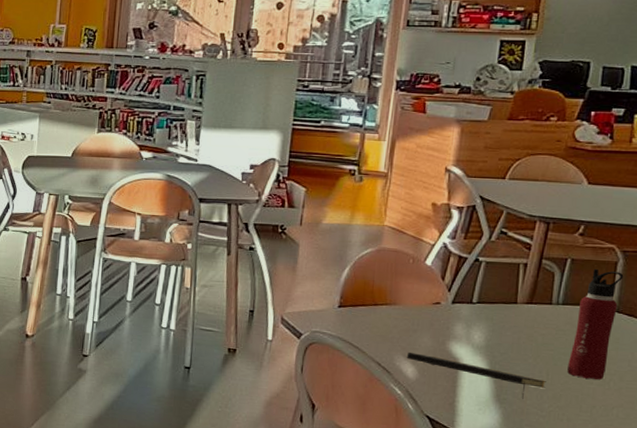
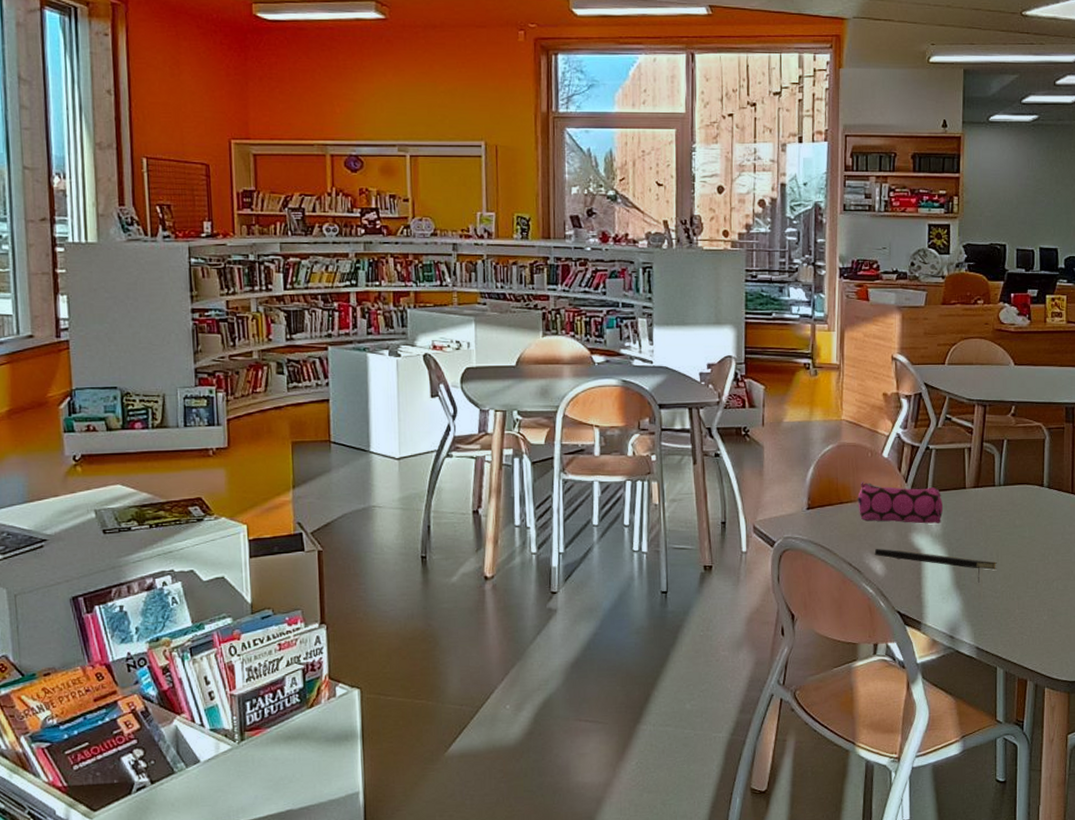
pencil case: none [393,285,489,335] -> present [858,480,944,524]
water bottle: present [567,268,624,380] -> none [1013,447,1051,556]

